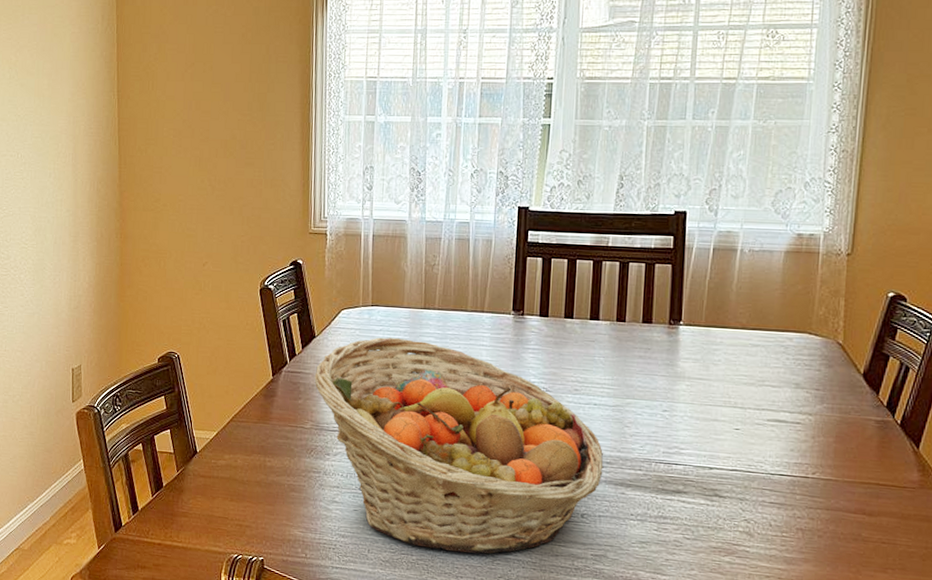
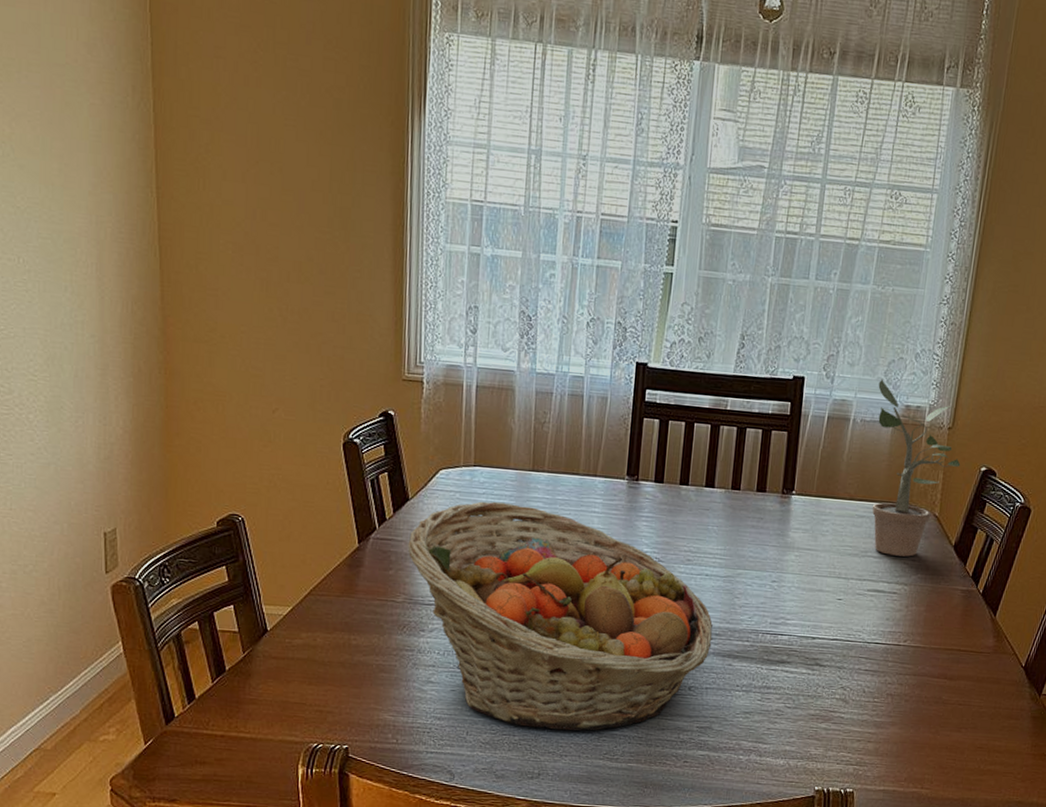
potted plant: none [766,209,864,386] -> present [872,379,961,557]

